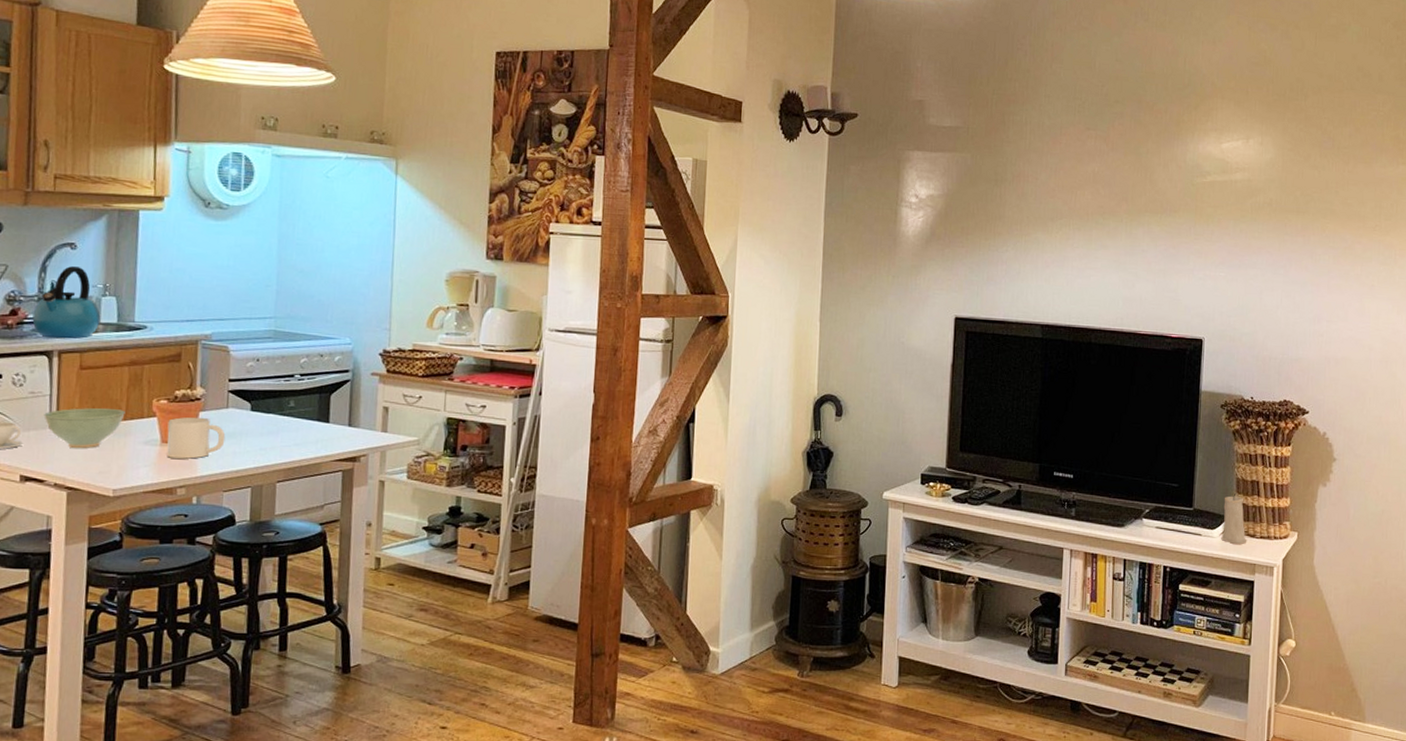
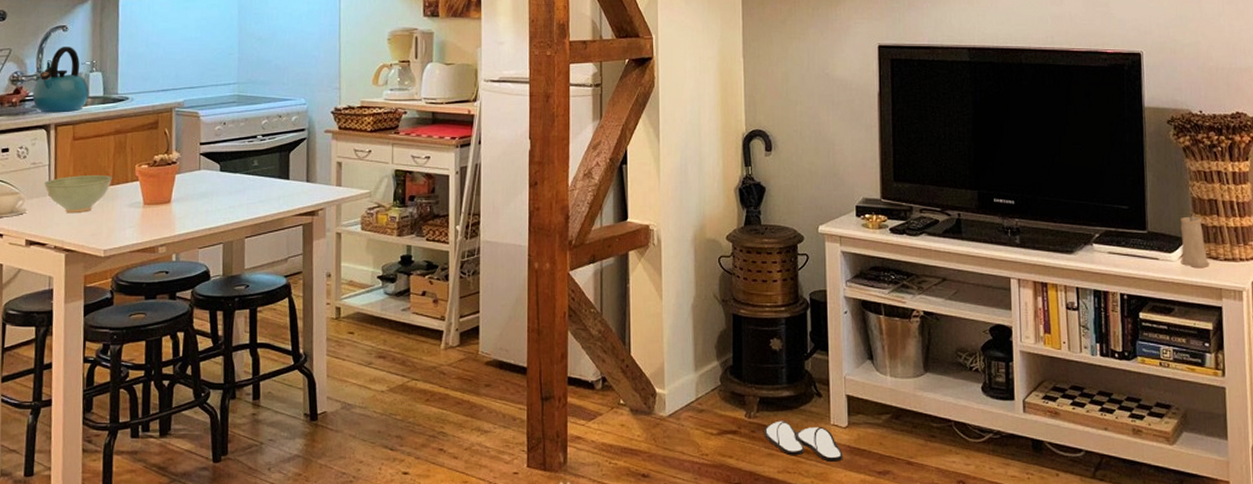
mug: present [167,417,226,459] -> none [148,179,199,219]
slippers: none [815,680,891,720] -> present [764,420,843,462]

